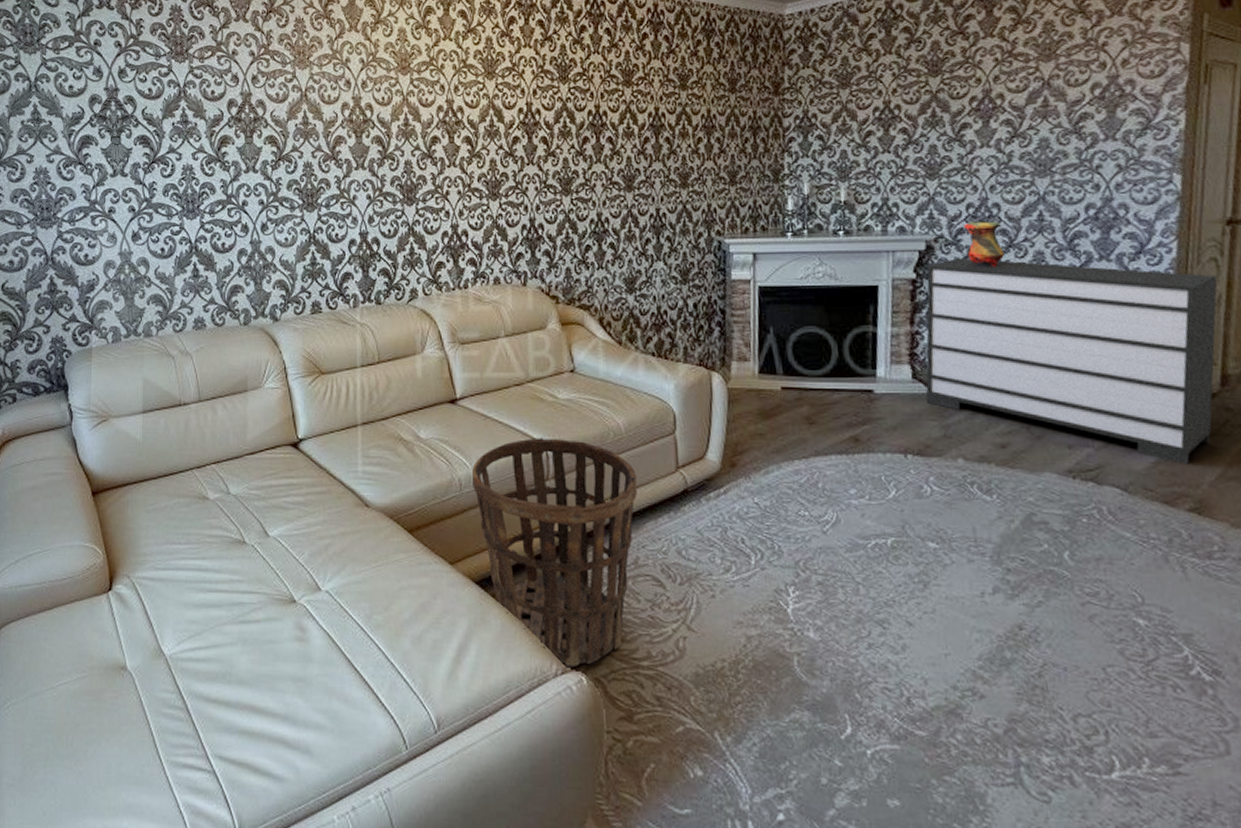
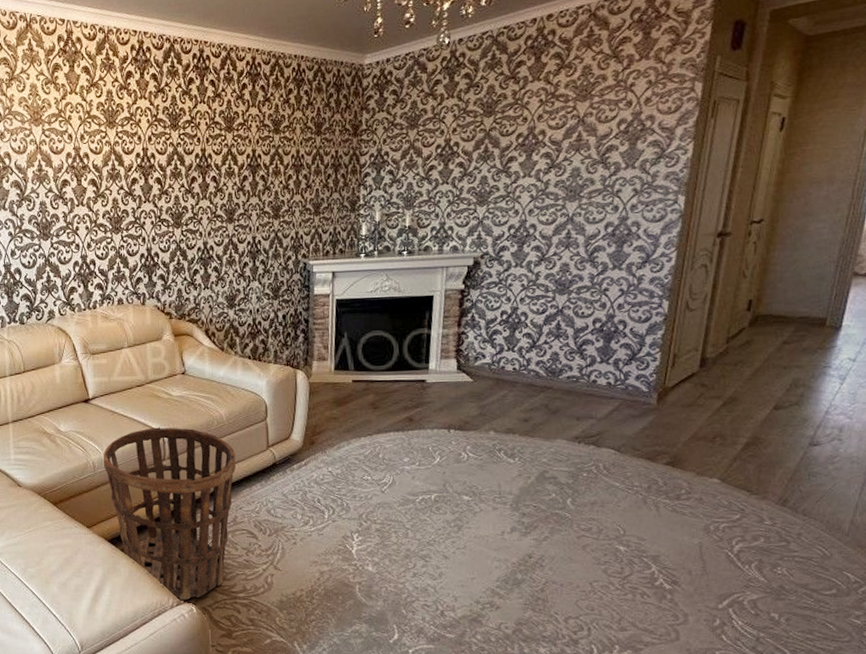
dresser: present [925,258,1218,464] -> none [467,270,706,429]
vase: present [963,221,1004,266] -> none [505,239,537,277]

